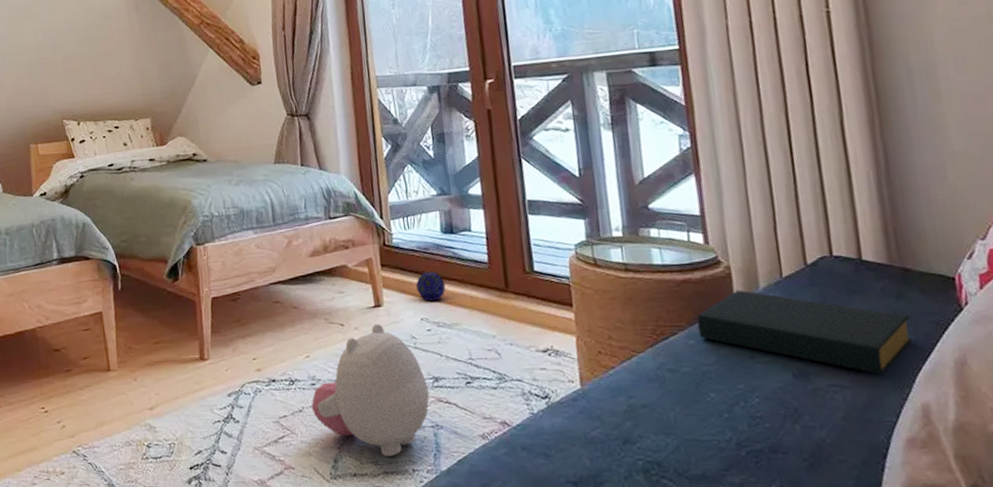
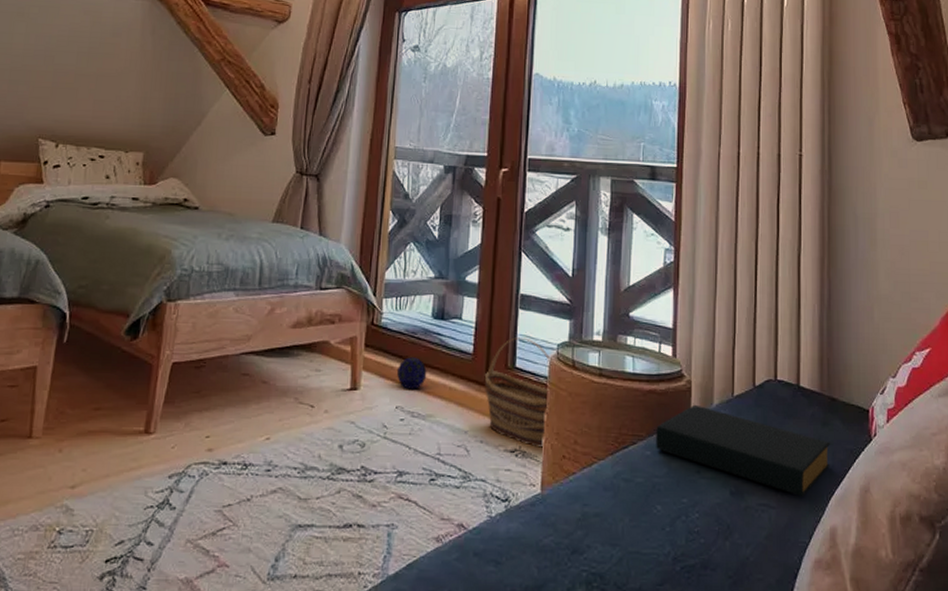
plush toy: present [311,323,430,457] -> none [261,407,391,558]
basket: none [503,241,577,346] -> present [484,337,552,448]

